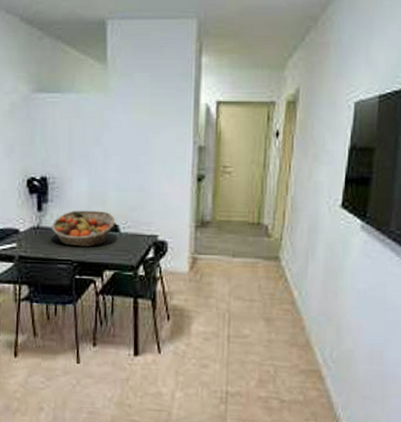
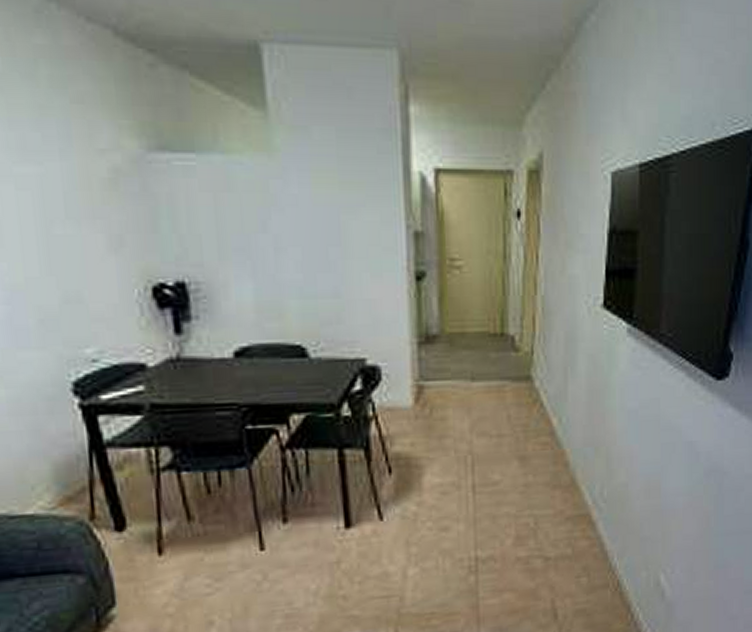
fruit basket: present [51,210,115,247] -> none [200,328,301,383]

